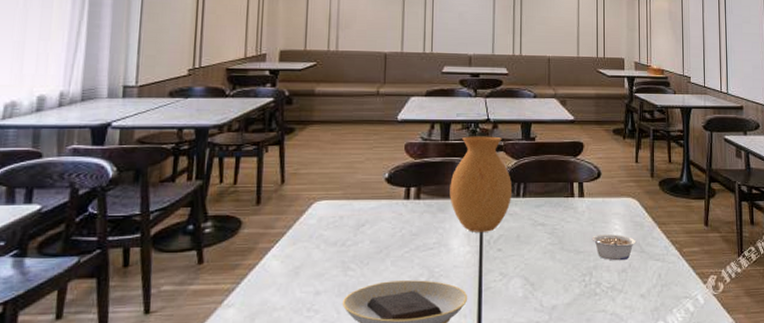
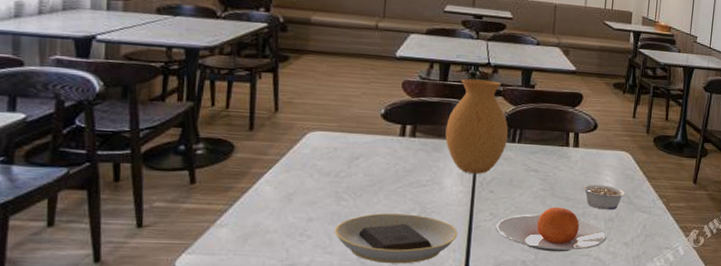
plate: none [507,261,622,311] -> present [496,207,607,252]

